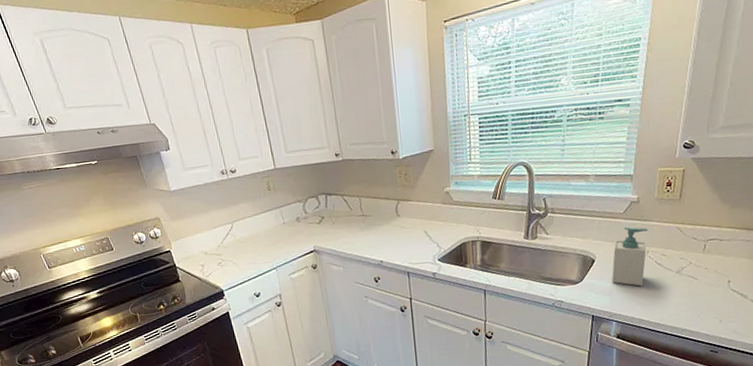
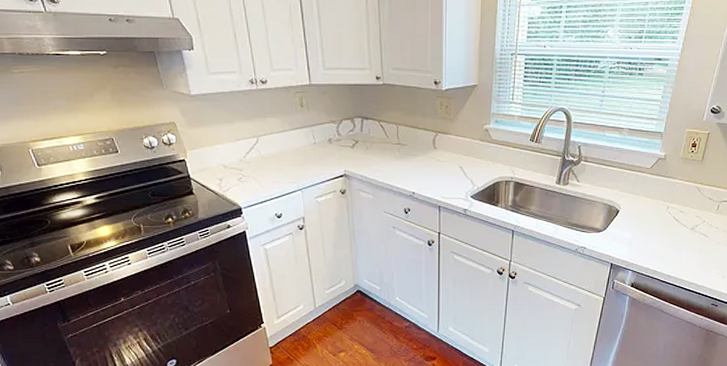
soap bottle: present [612,226,648,286] -> none [633,181,671,239]

